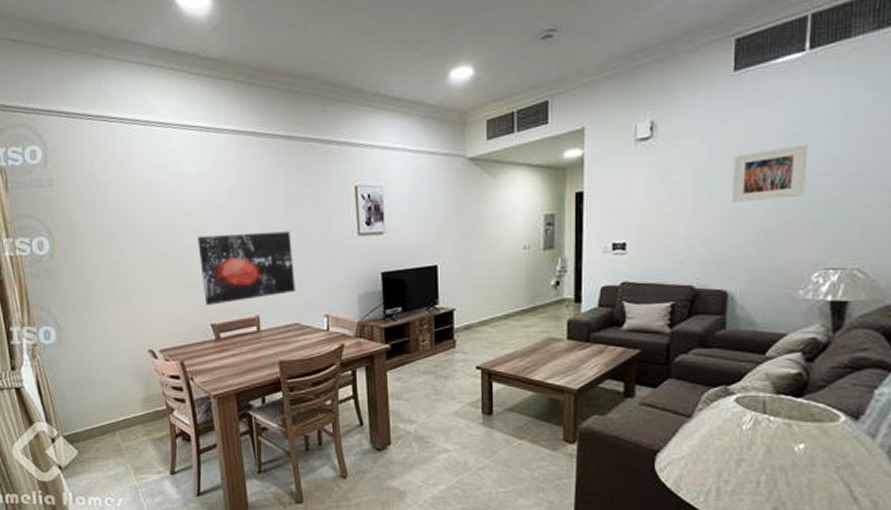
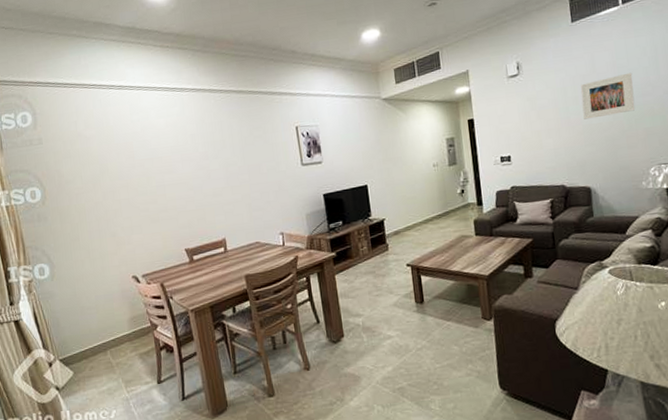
wall art: present [197,231,295,305] -> none [169,166,254,233]

